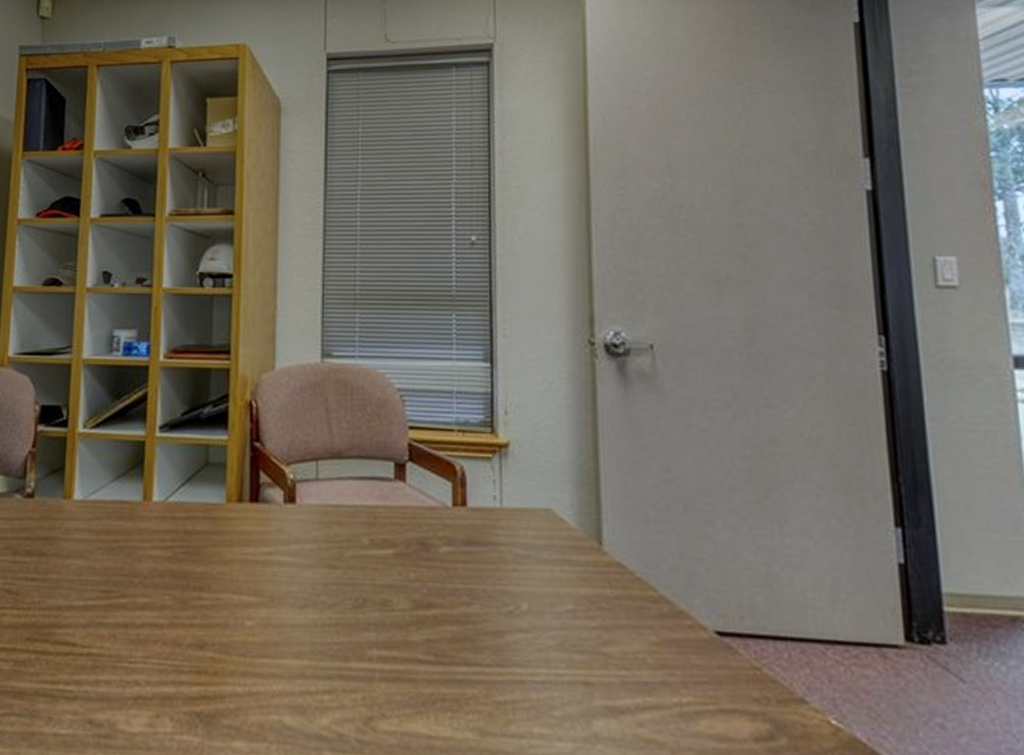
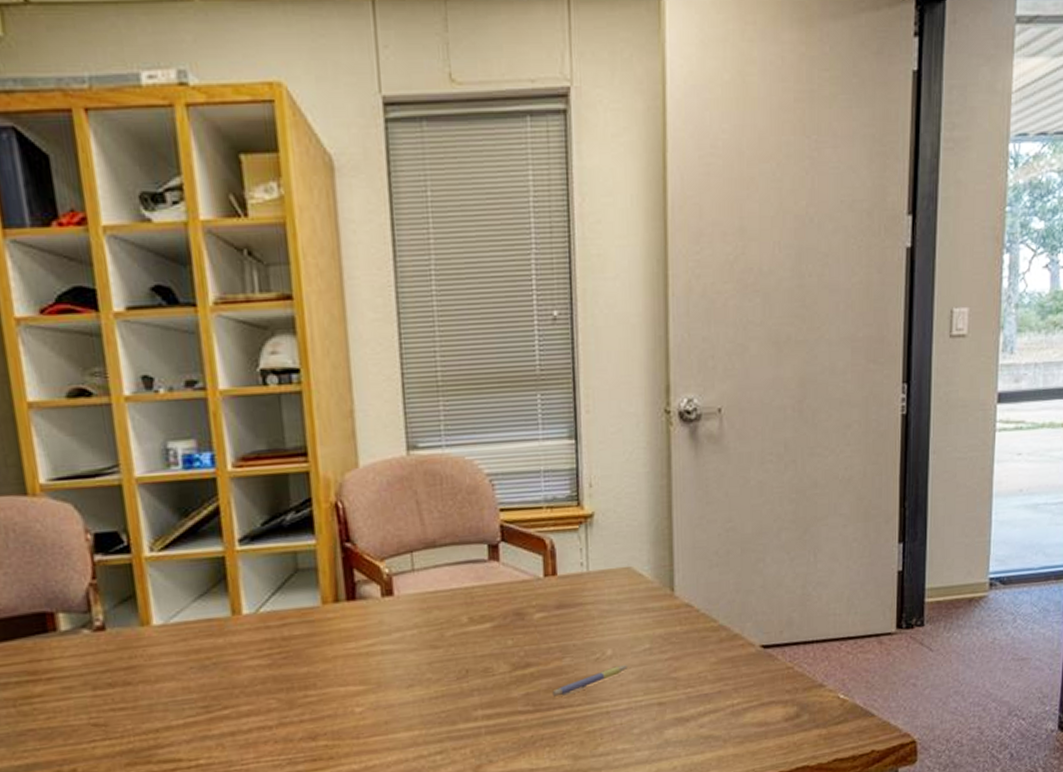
pen: none [457,625,548,651] -> present [552,665,628,697]

